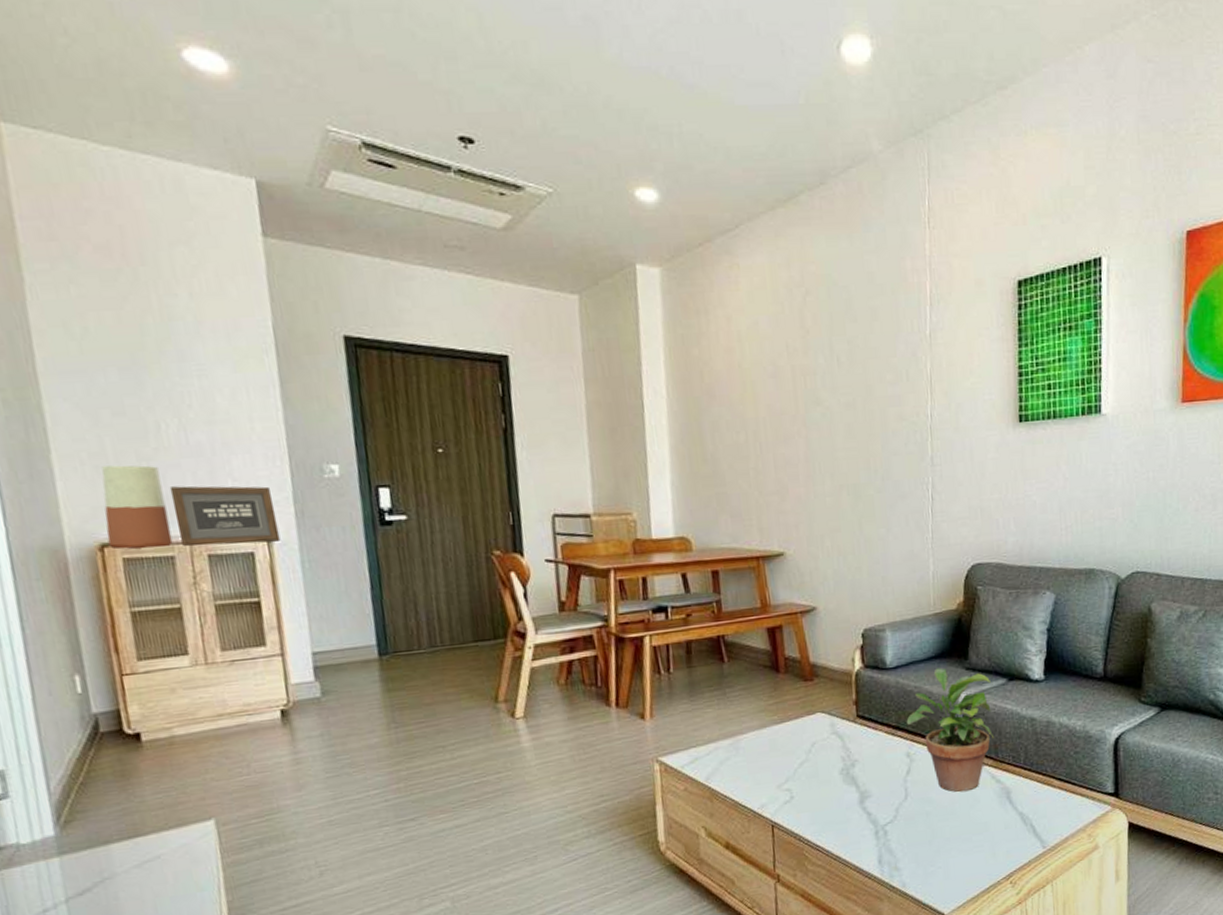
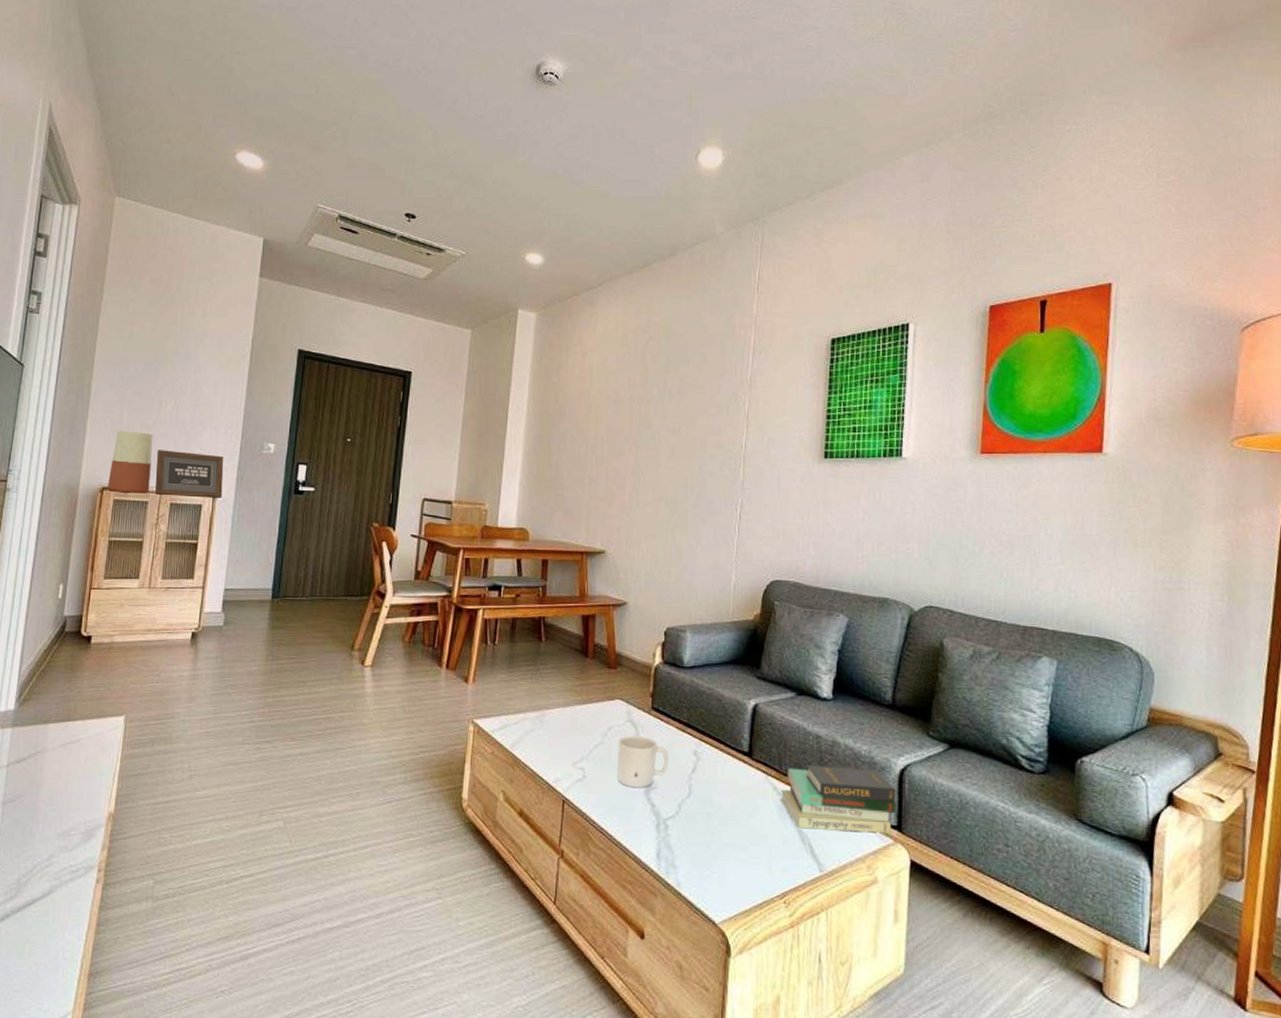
mug: none [824,746,882,801] -> present [617,735,670,789]
potted plant: present [906,668,995,793] -> none [697,673,780,799]
books: none [999,743,1114,812] -> present [781,765,897,834]

